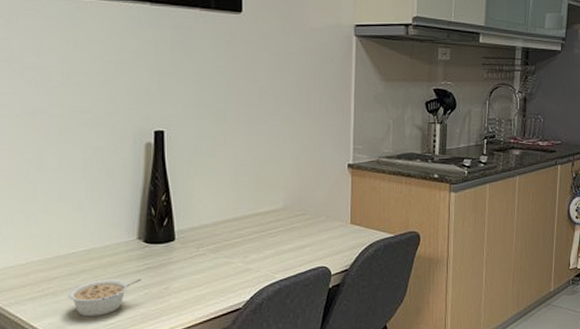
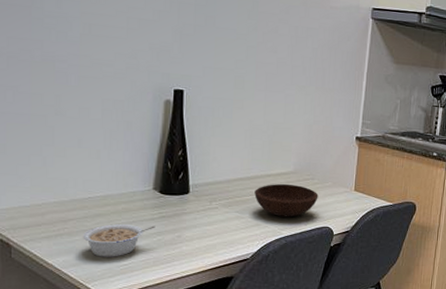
bowl: none [243,222,312,259] -> present [254,183,318,218]

